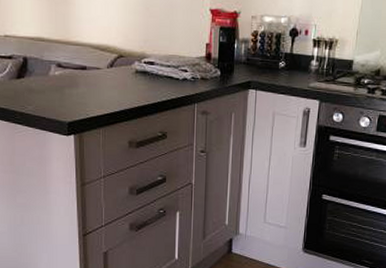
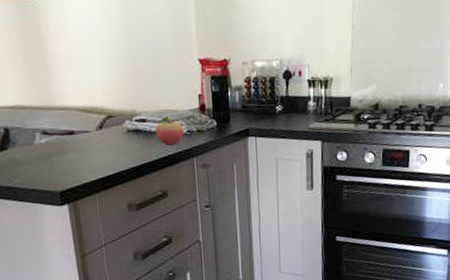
fruit: none [162,61,189,90] -> present [155,116,184,145]

